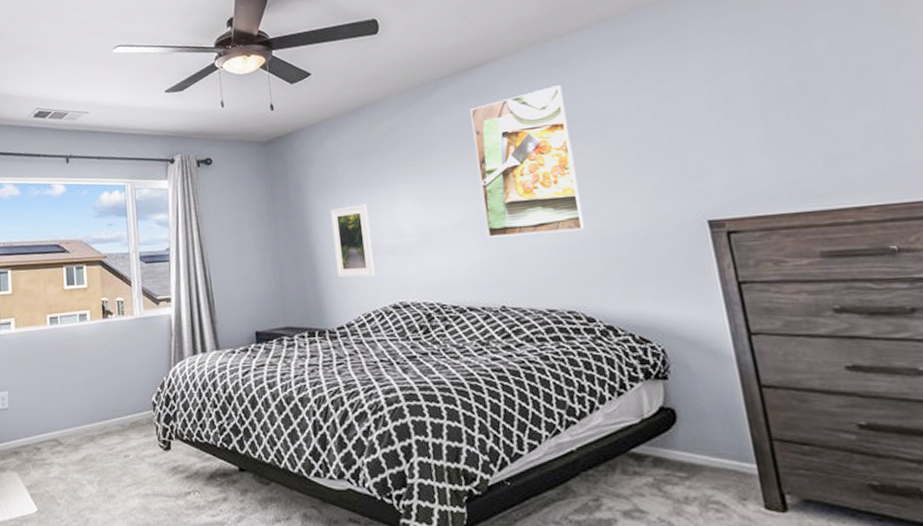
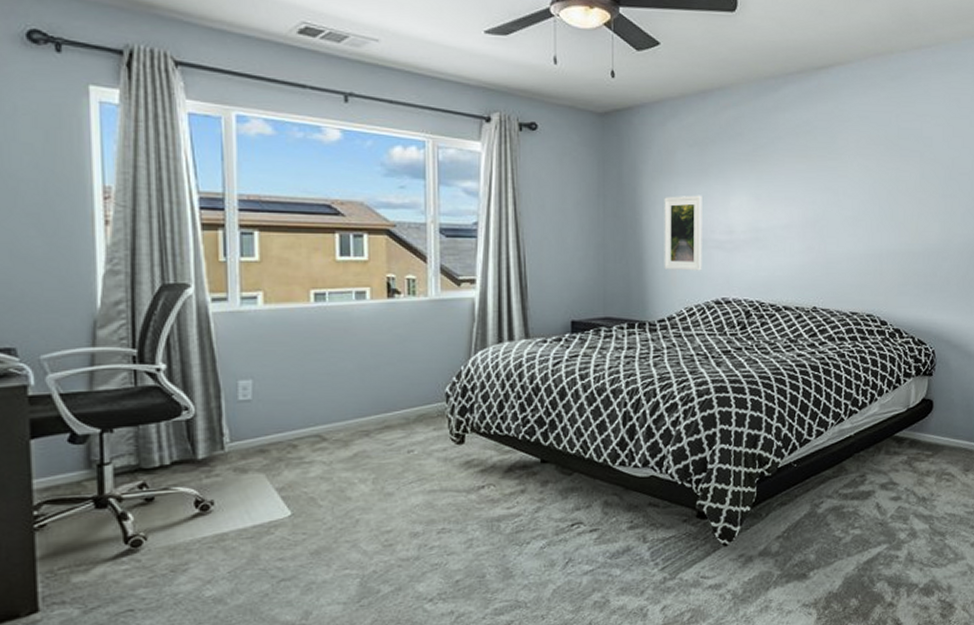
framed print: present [470,85,586,237] -> none [811,100,895,242]

